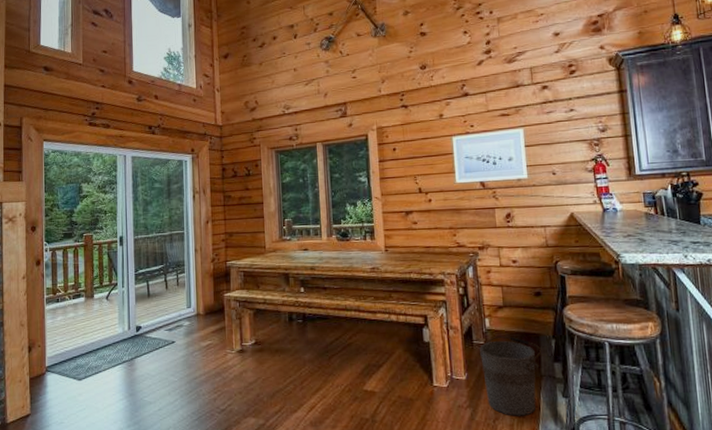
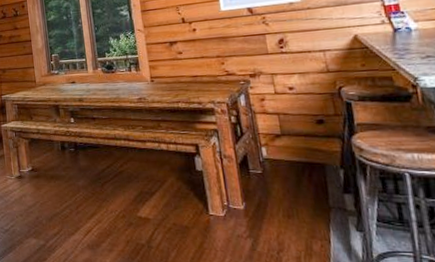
bucket: present [479,336,542,416] -> none [257,166,329,249]

